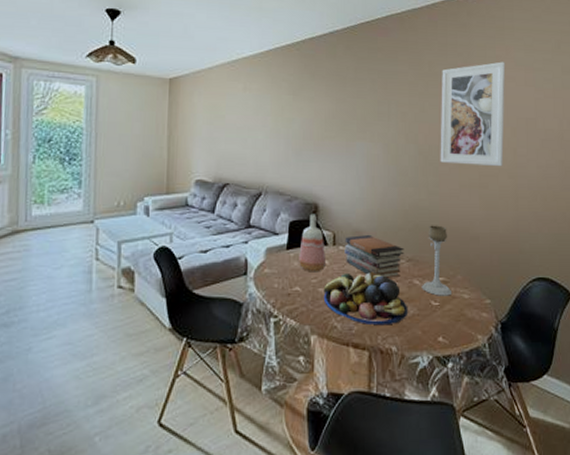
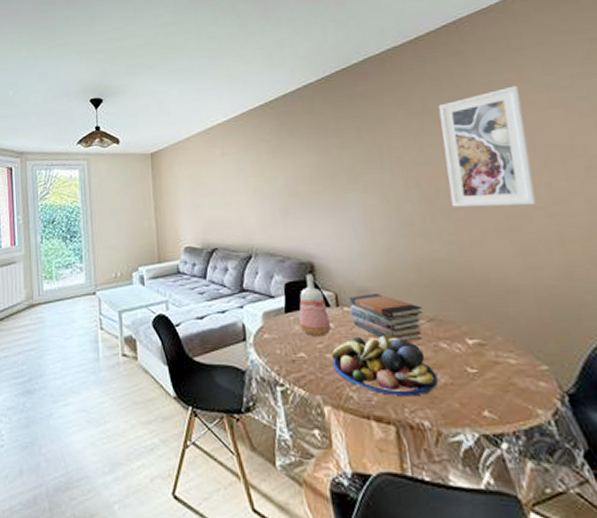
candle holder: present [422,225,451,296] -> none [449,278,492,362]

